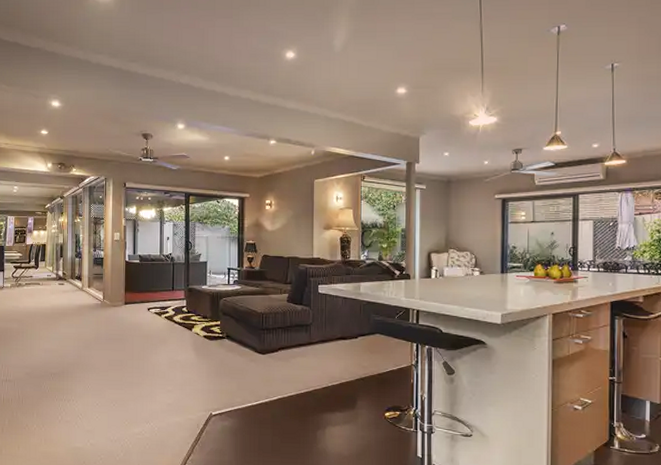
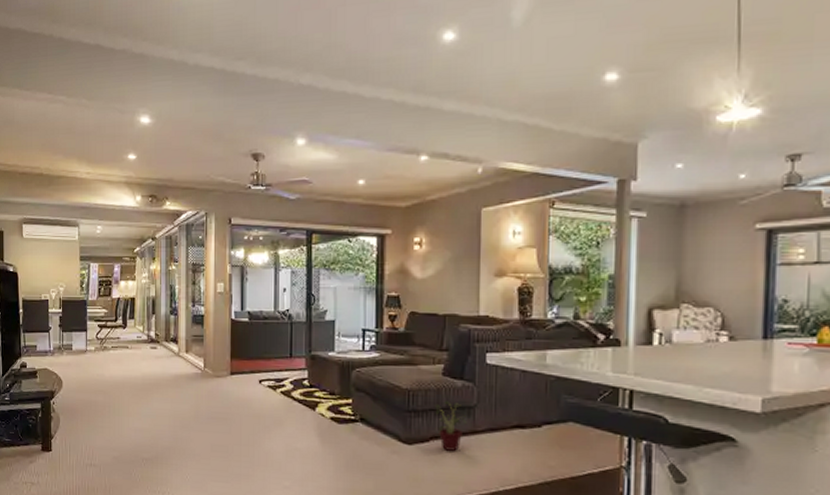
potted plant: none [282,321,305,358] -> present [435,401,467,451]

